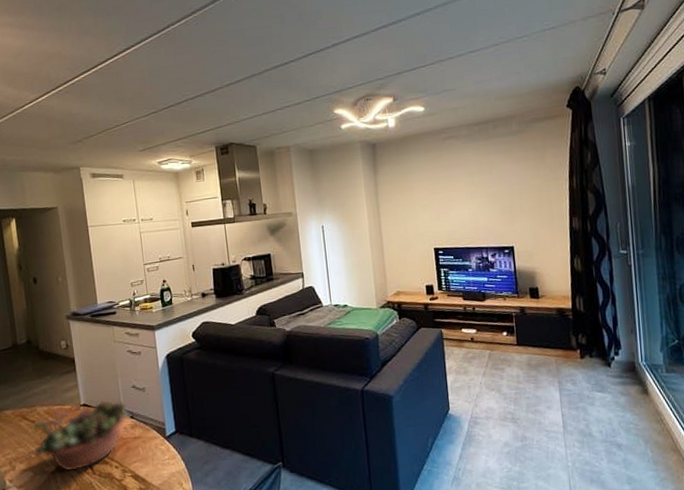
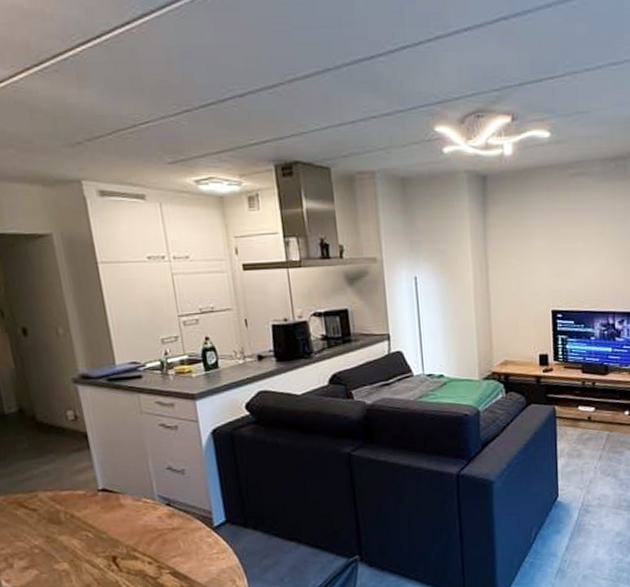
succulent planter: present [24,399,128,472] -> none [24,483,163,570]

